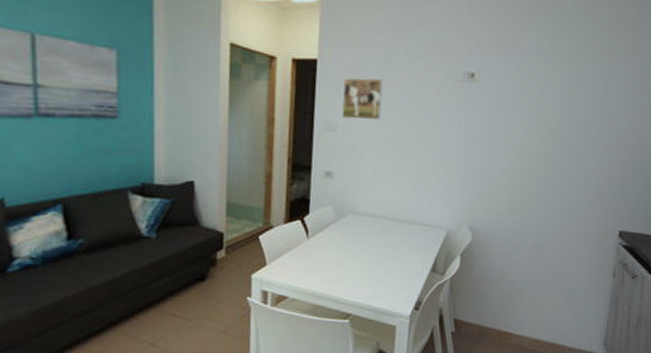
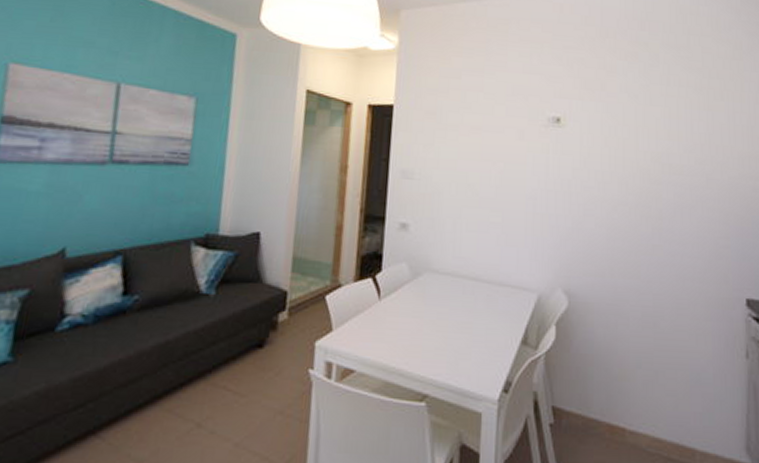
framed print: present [342,77,383,121] -> none [419,123,462,168]

